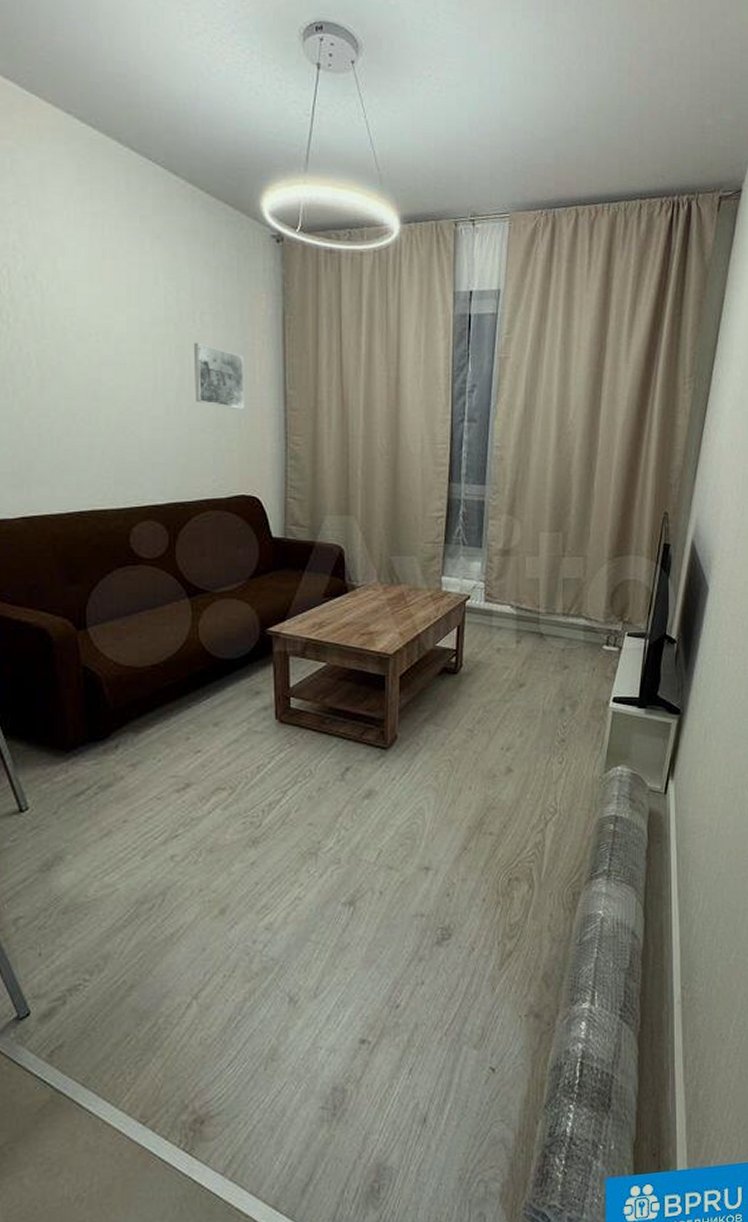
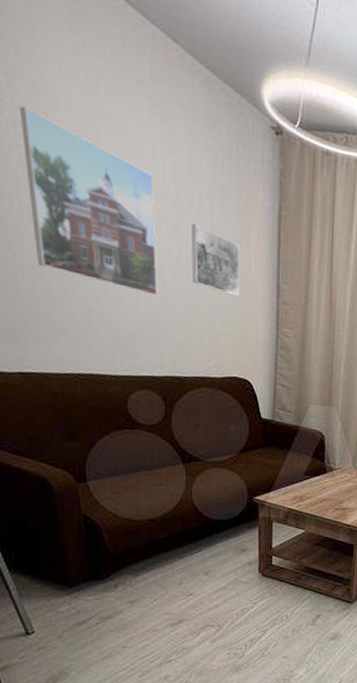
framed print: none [30,259,161,421] -> present [19,105,158,297]

